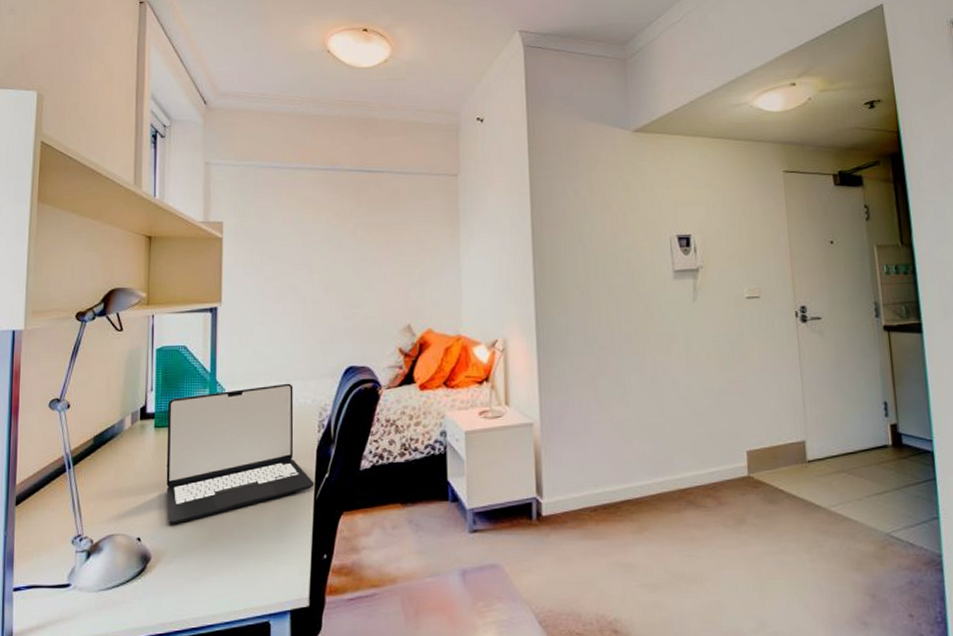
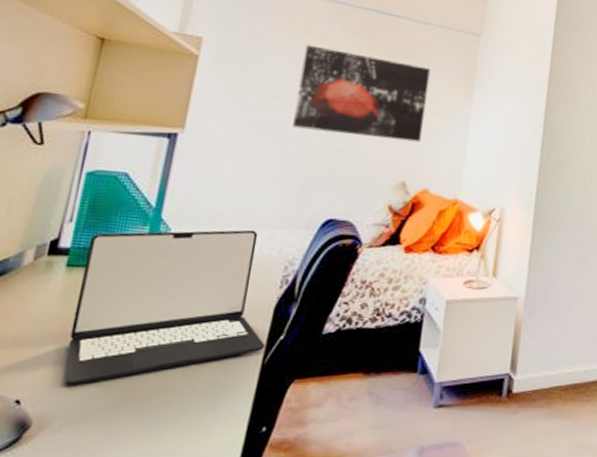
wall art: none [305,212,419,289] -> present [292,44,431,143]

